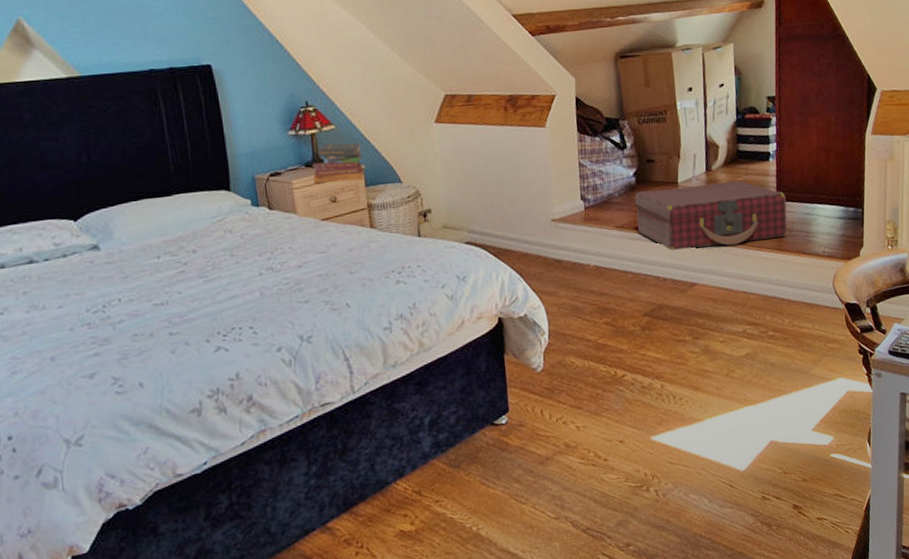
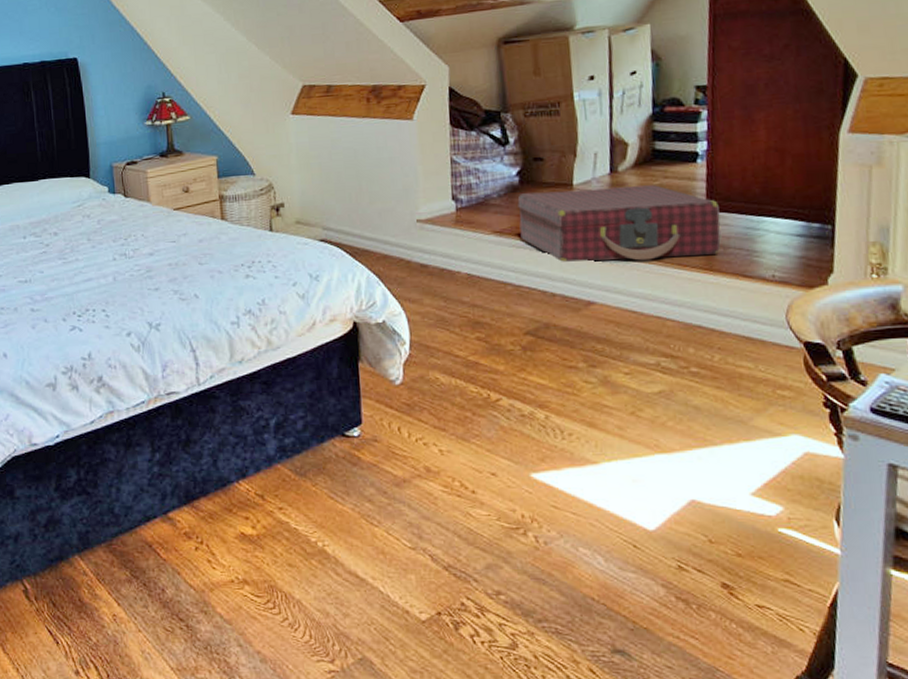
books: present [312,143,364,183] -> none [167,133,217,173]

